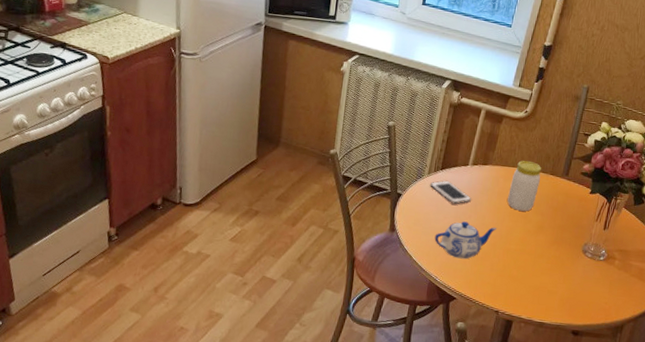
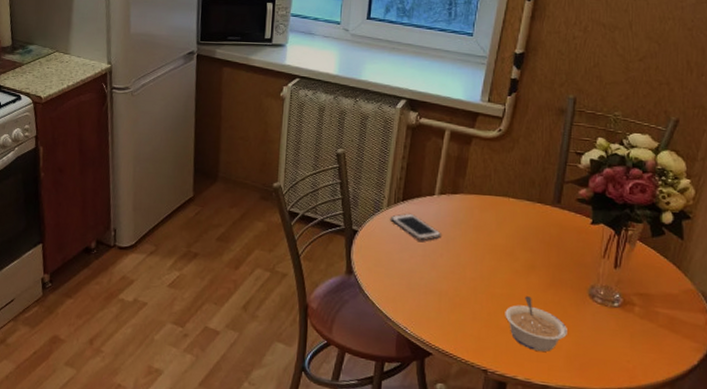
teapot: present [434,221,497,259] -> none [400,261,476,307]
jar: present [507,161,541,212] -> none [486,187,525,248]
legume: none [516,251,563,296] -> present [505,296,567,352]

